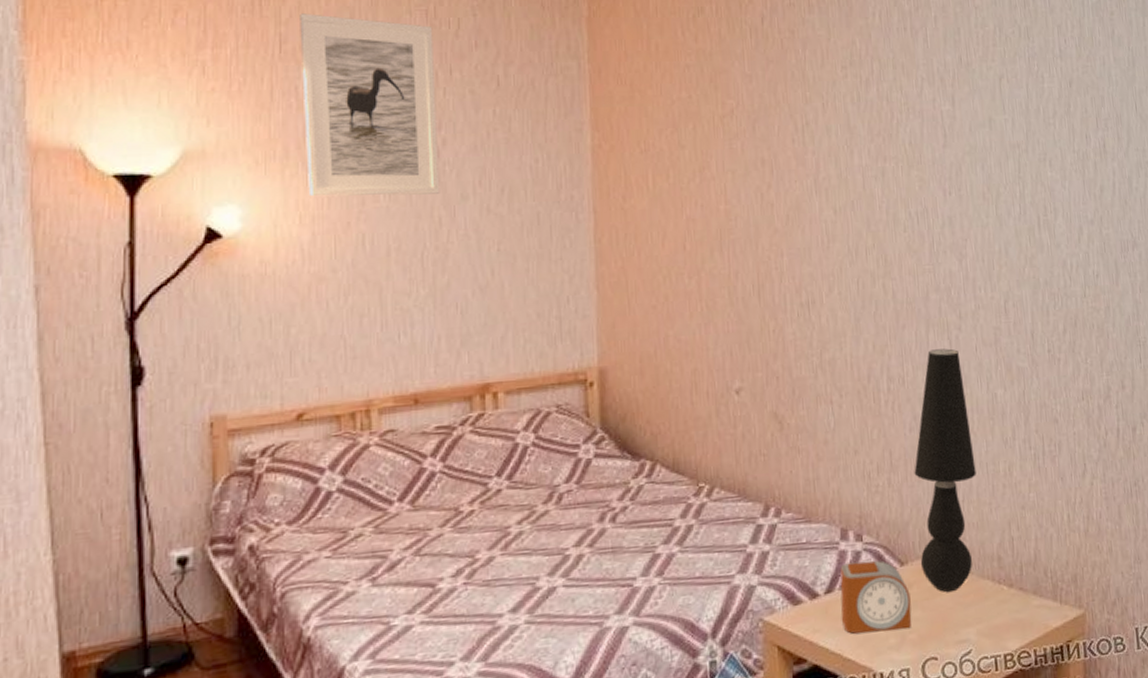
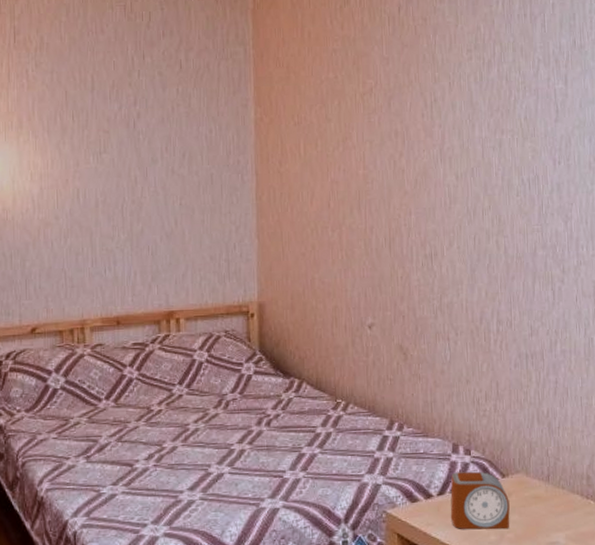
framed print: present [300,13,440,197] -> none [28,10,136,159]
table lamp: present [914,348,976,593] -> none [517,298,571,503]

